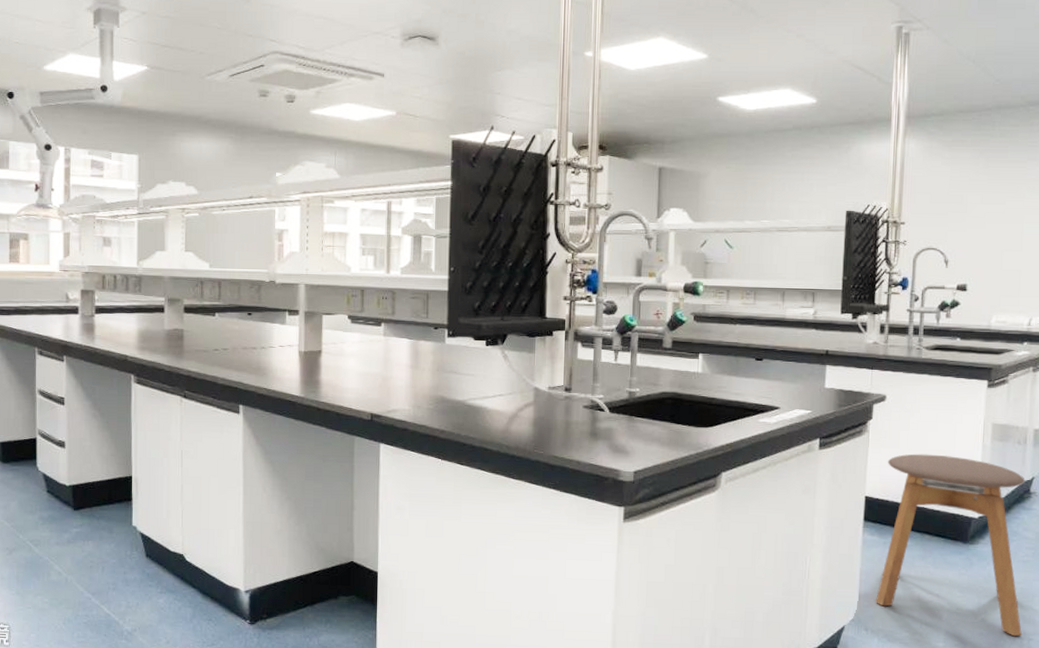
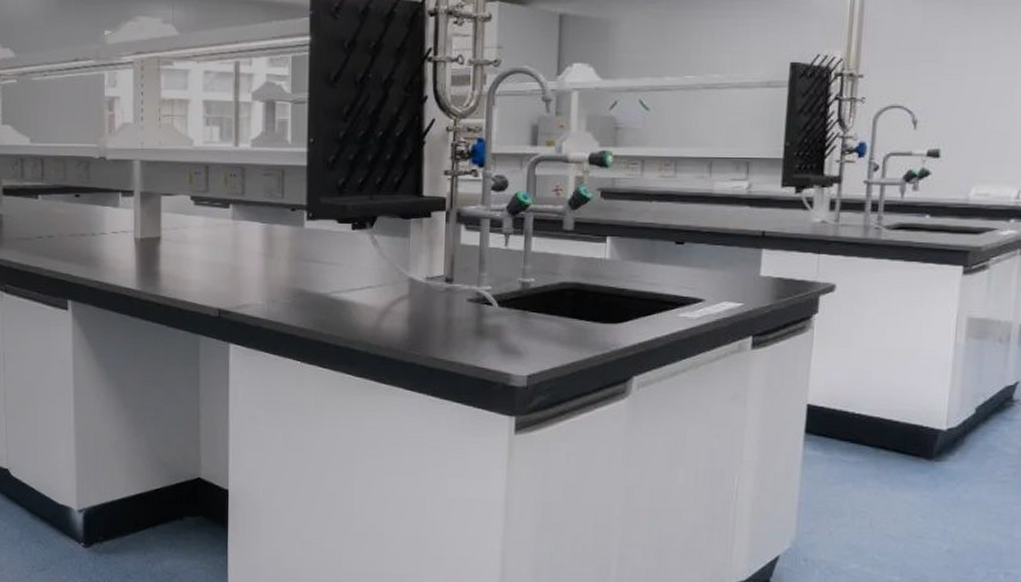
stool: present [876,453,1025,637] -> none [818,354,1007,570]

